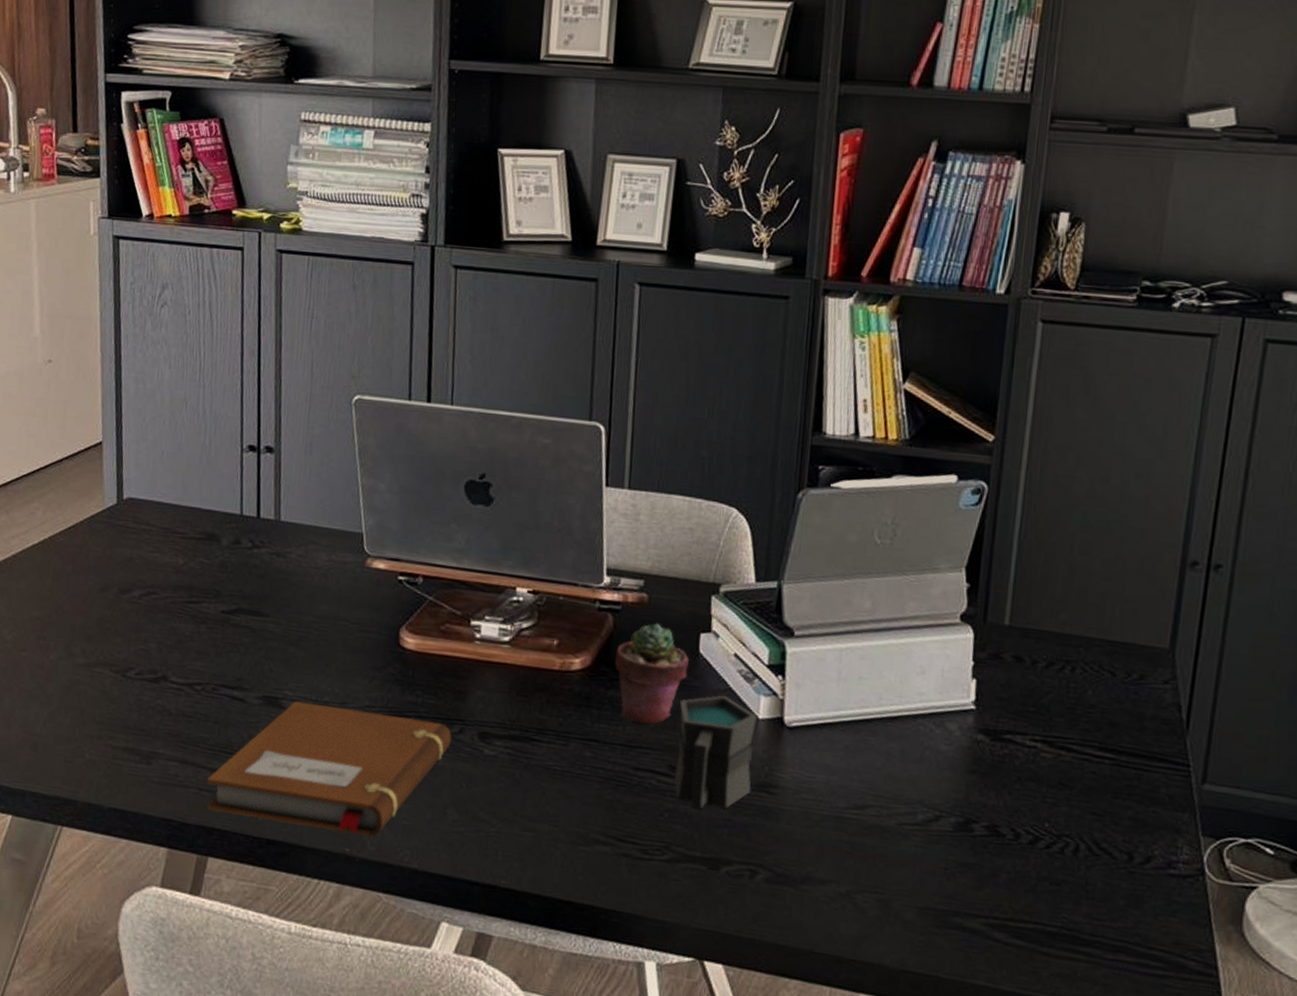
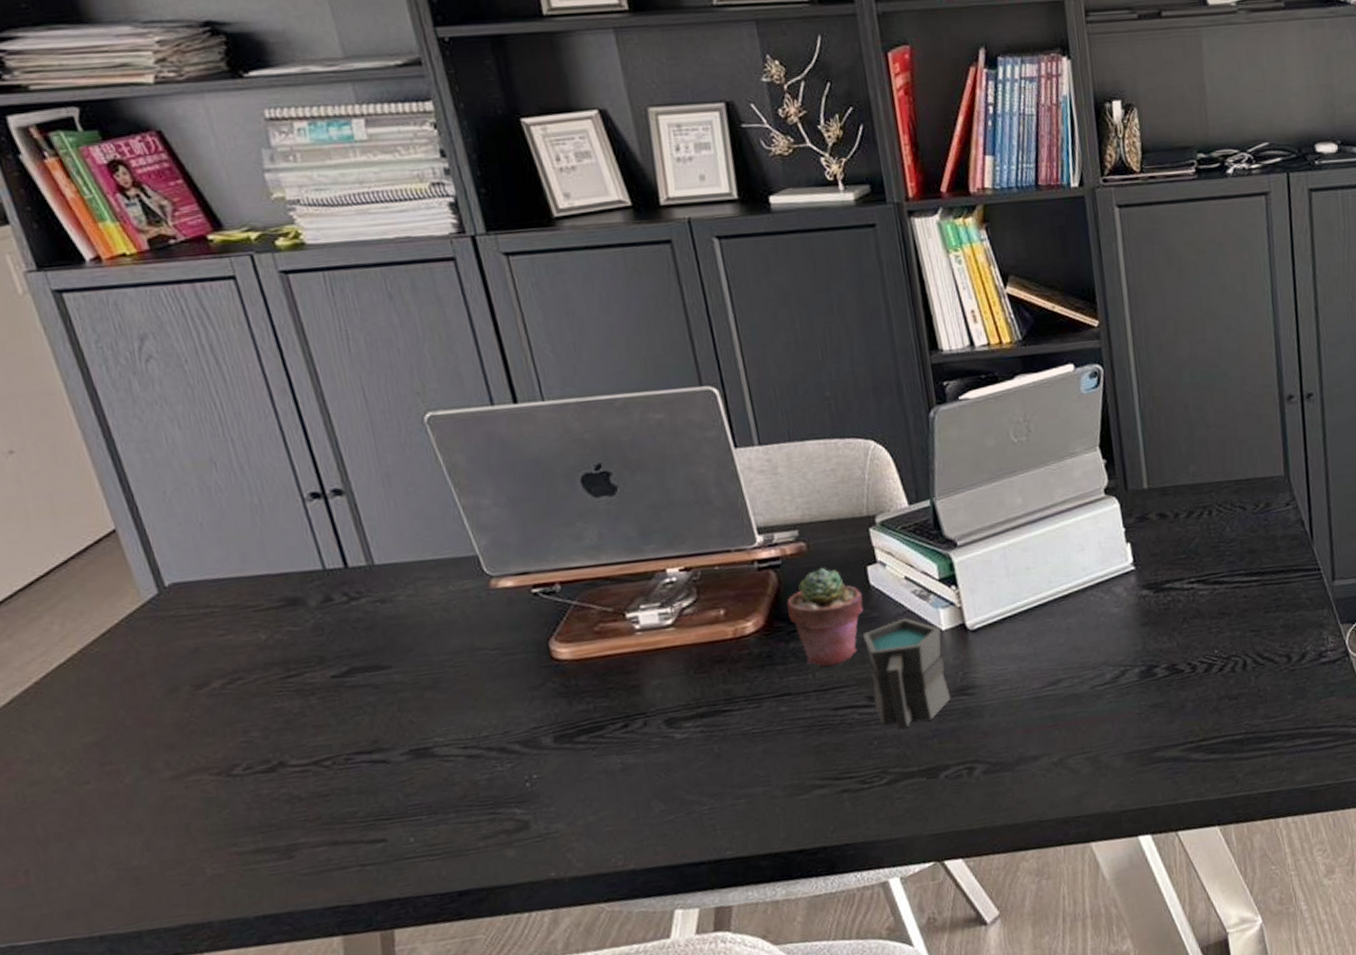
notebook: present [207,701,452,837] -> none [368,722,638,883]

